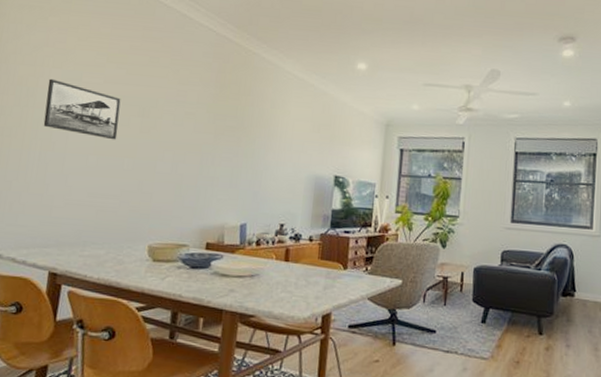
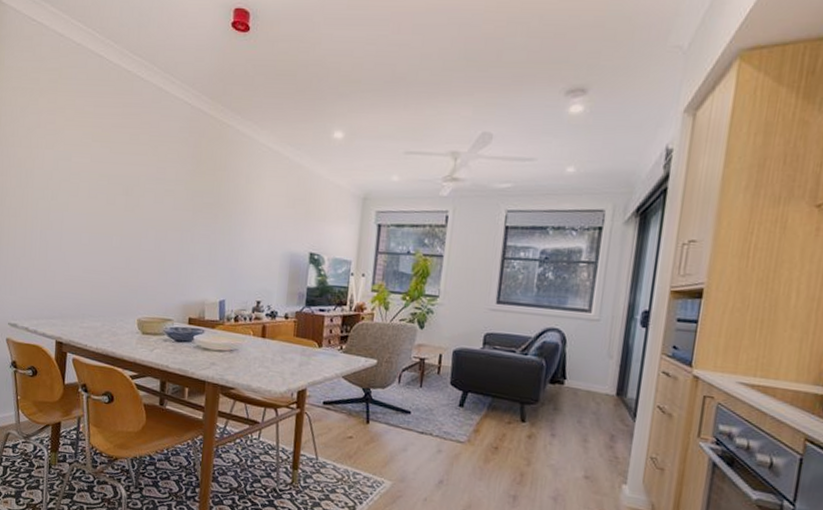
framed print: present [43,78,121,140] -> none [41,160,107,219]

